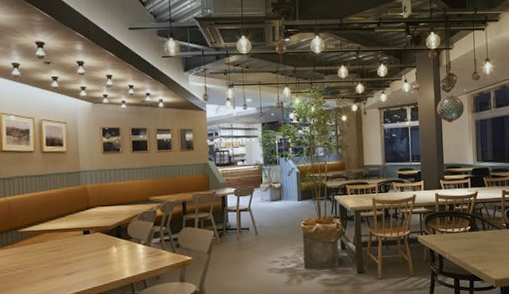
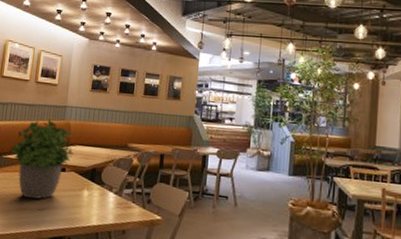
potted plant: none [25,186,96,266] -> present [10,119,75,199]

